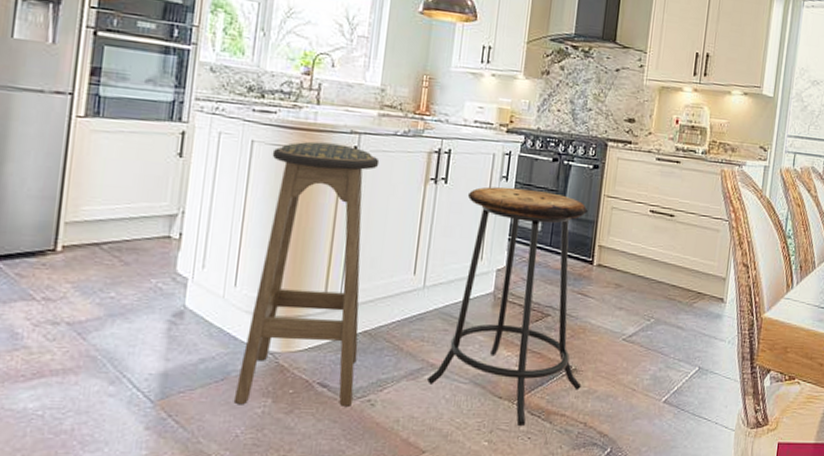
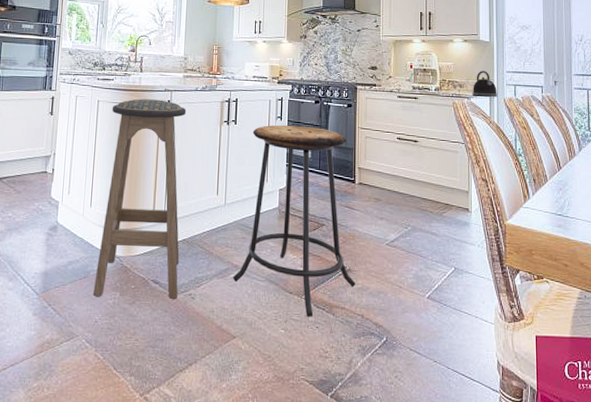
kettle: none [745,132,774,166] -> present [472,71,497,97]

